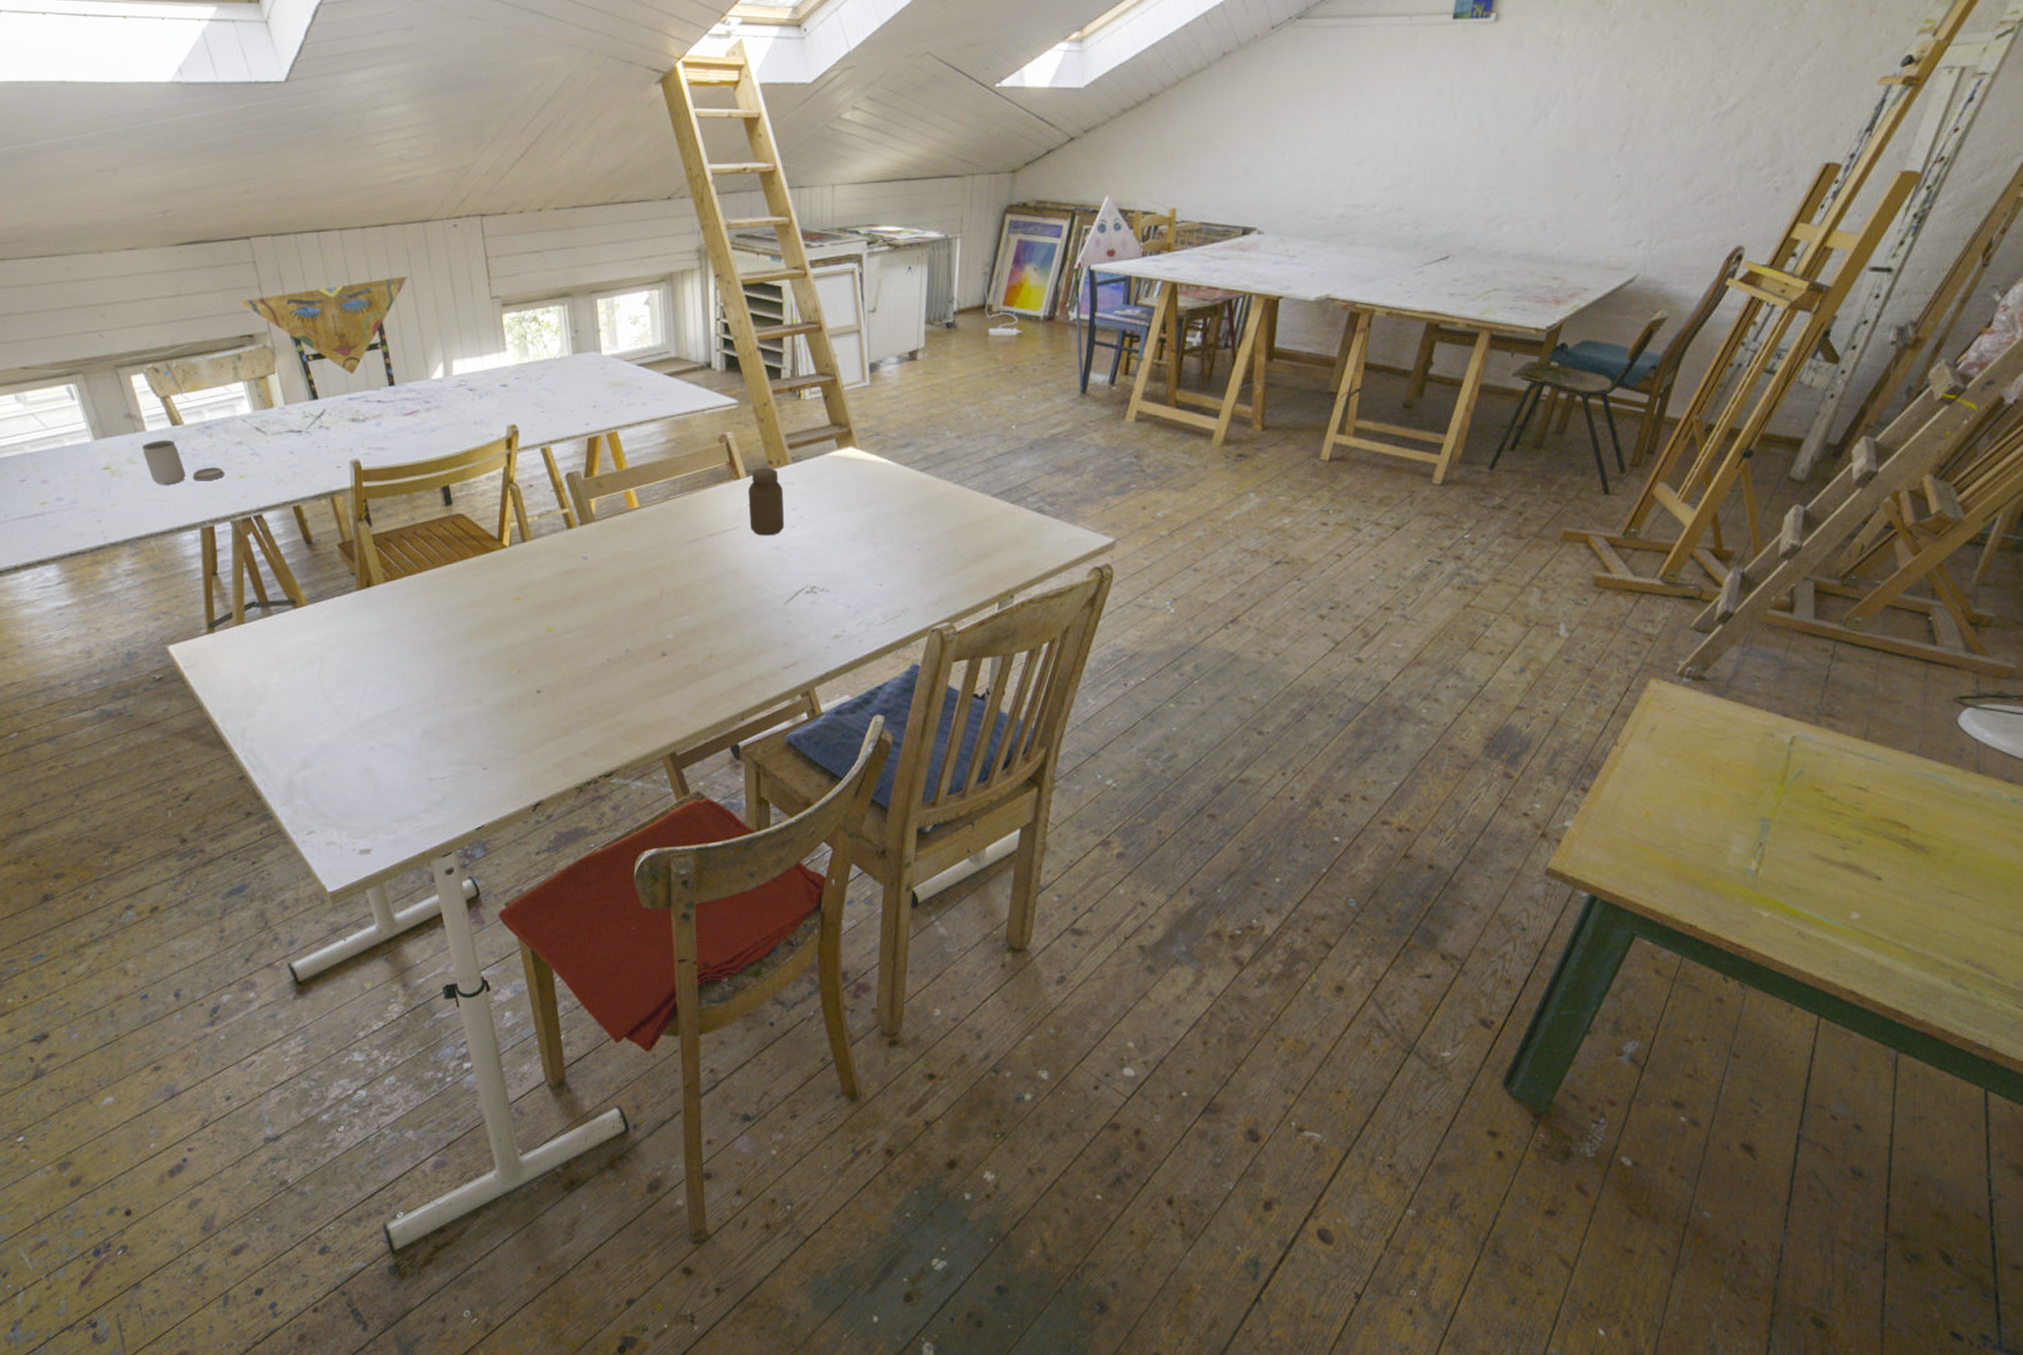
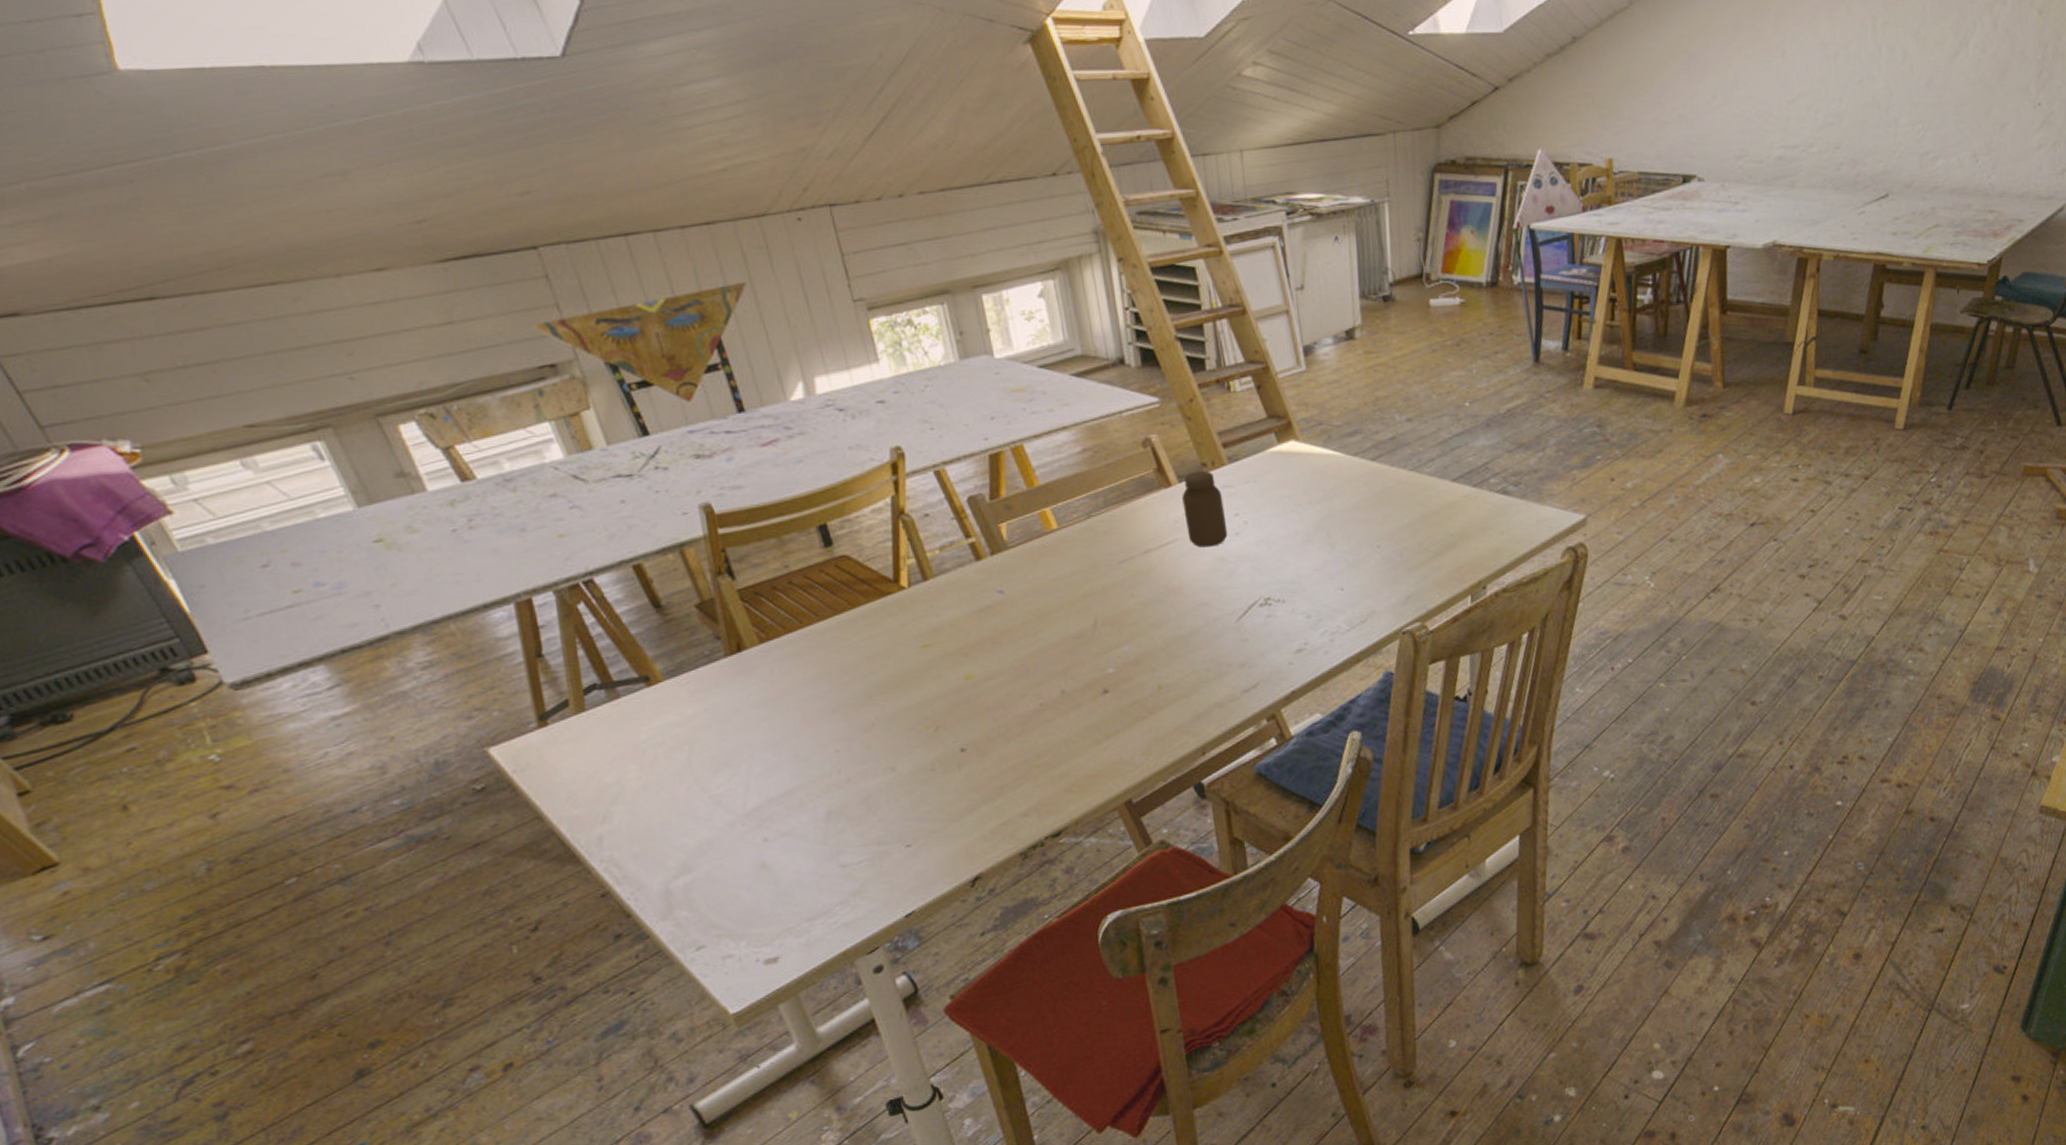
jar: present [141,440,225,485] -> none [423,500,539,555]

